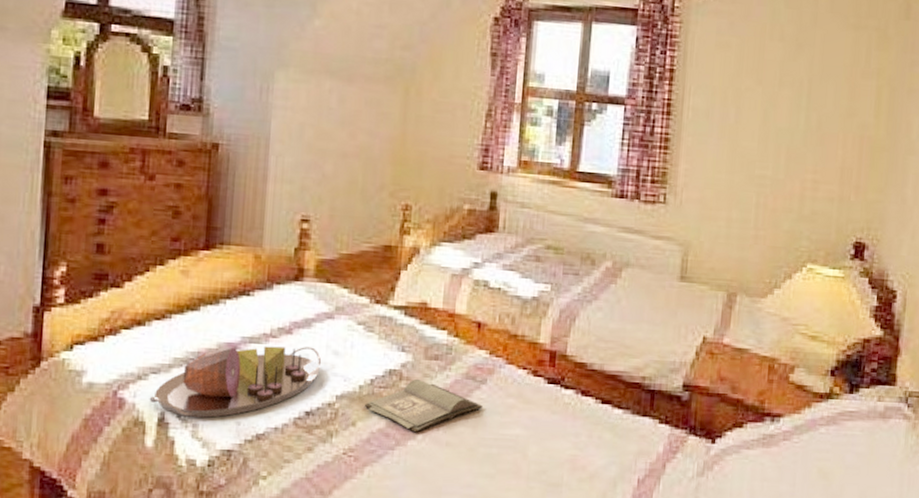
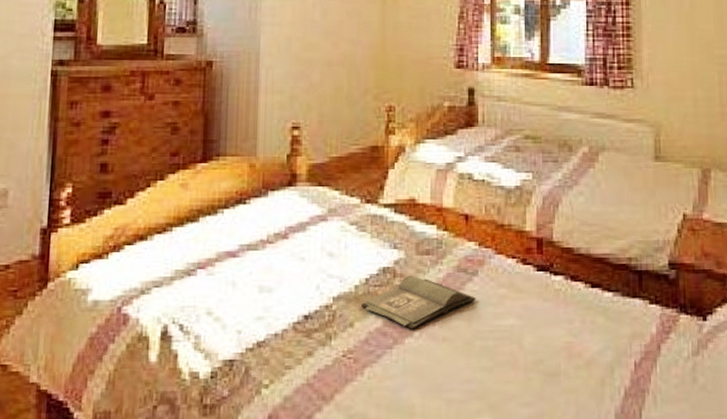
serving tray: present [149,346,322,418] -> none [152,250,318,329]

